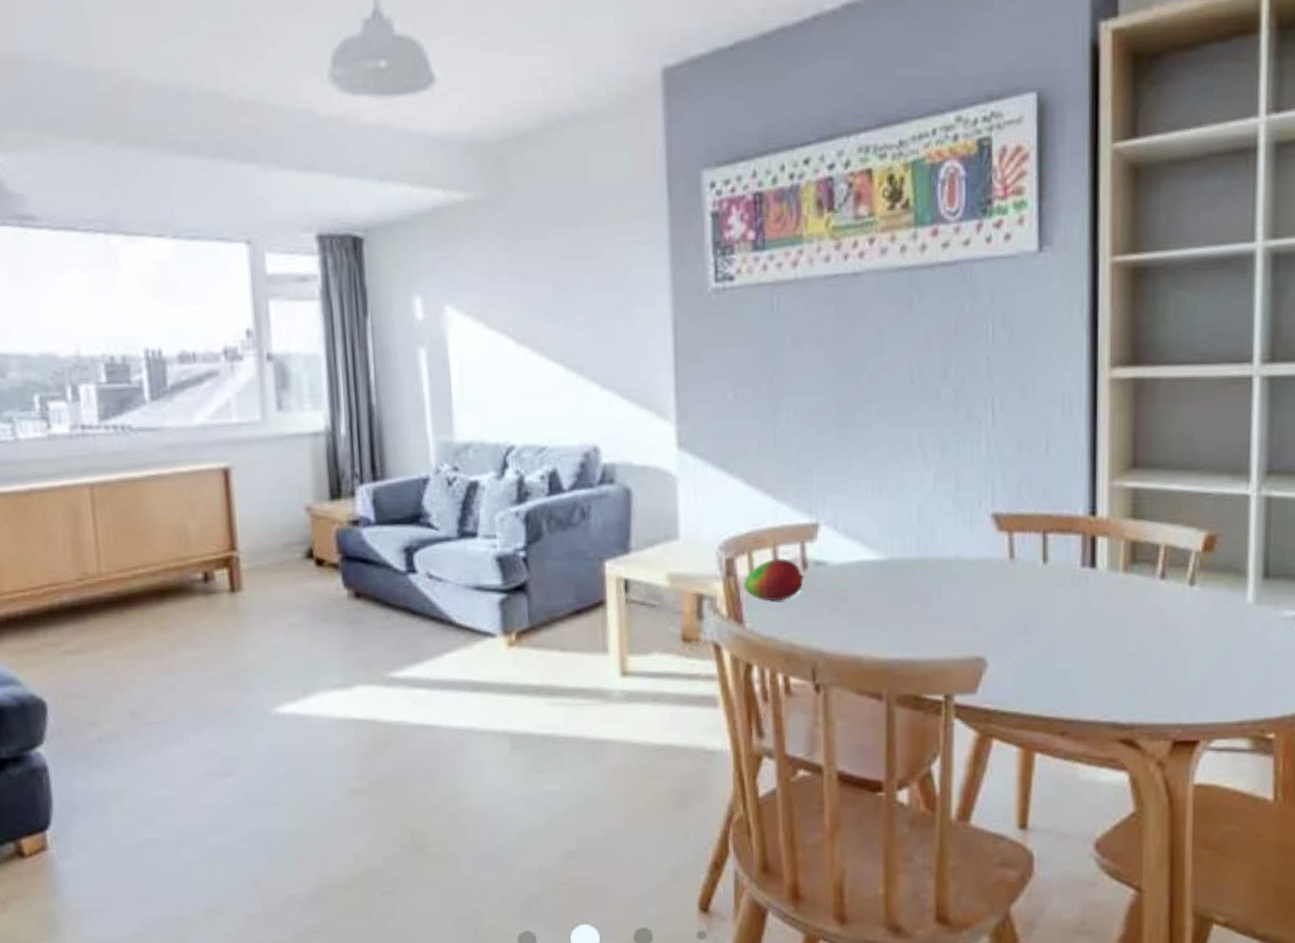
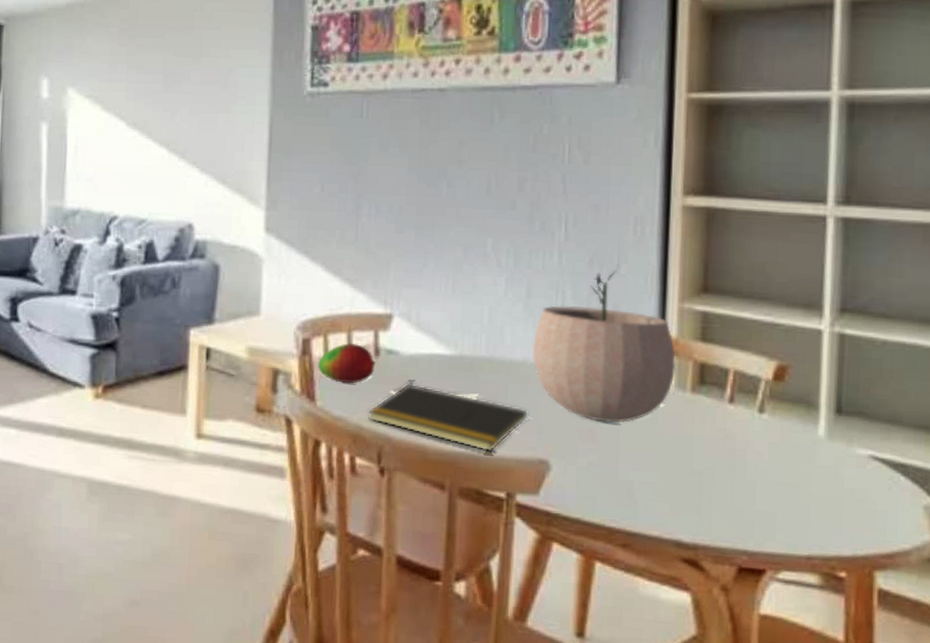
notepad: none [799,594,963,656] -> present [367,383,529,452]
plant pot: none [963,453,1109,612] -> present [532,270,677,423]

